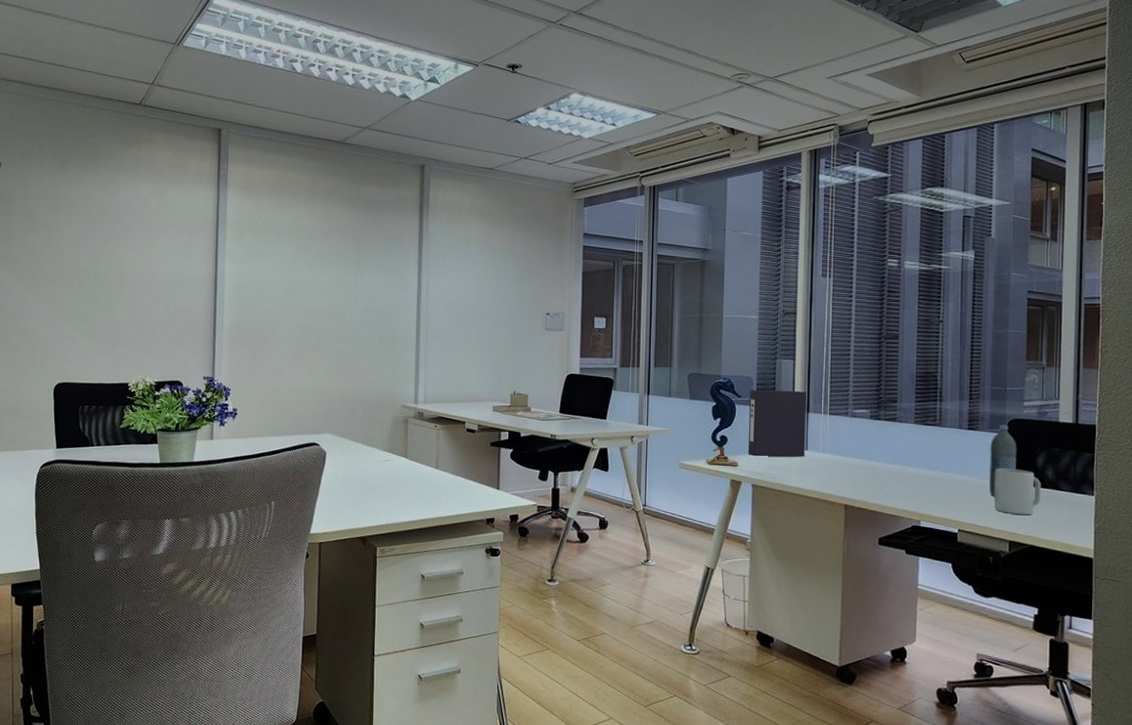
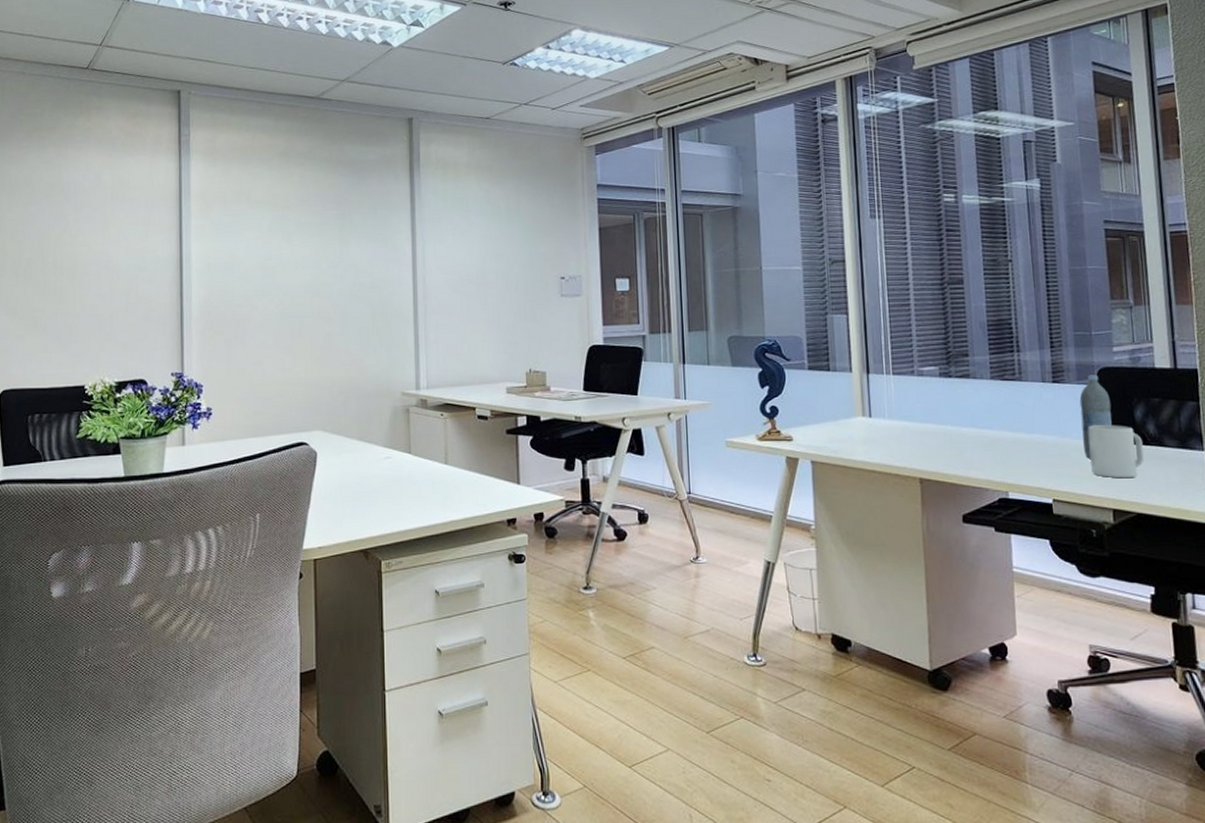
binder: present [748,390,807,457] -> none [799,350,869,428]

